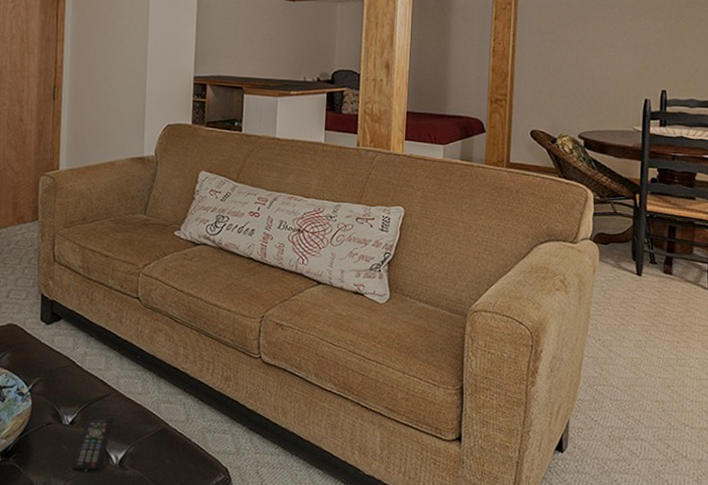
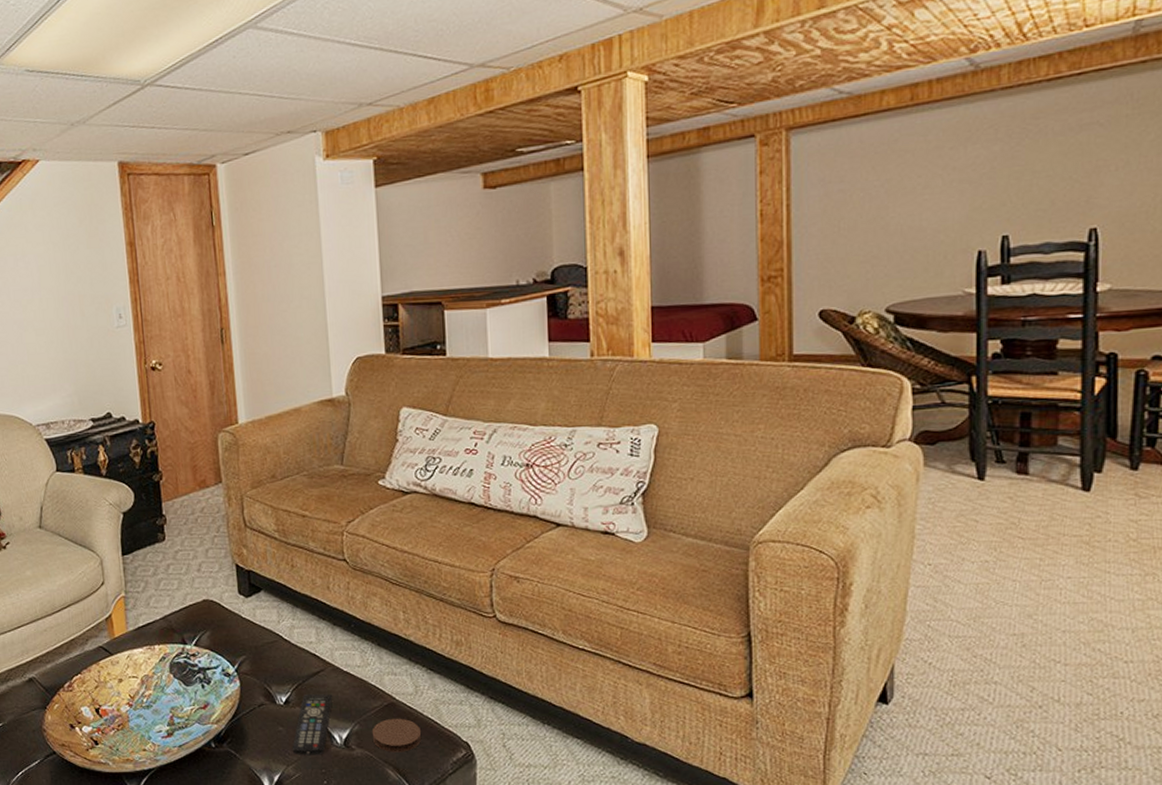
coaster: none [144,442,188,474] -> present [371,718,422,752]

